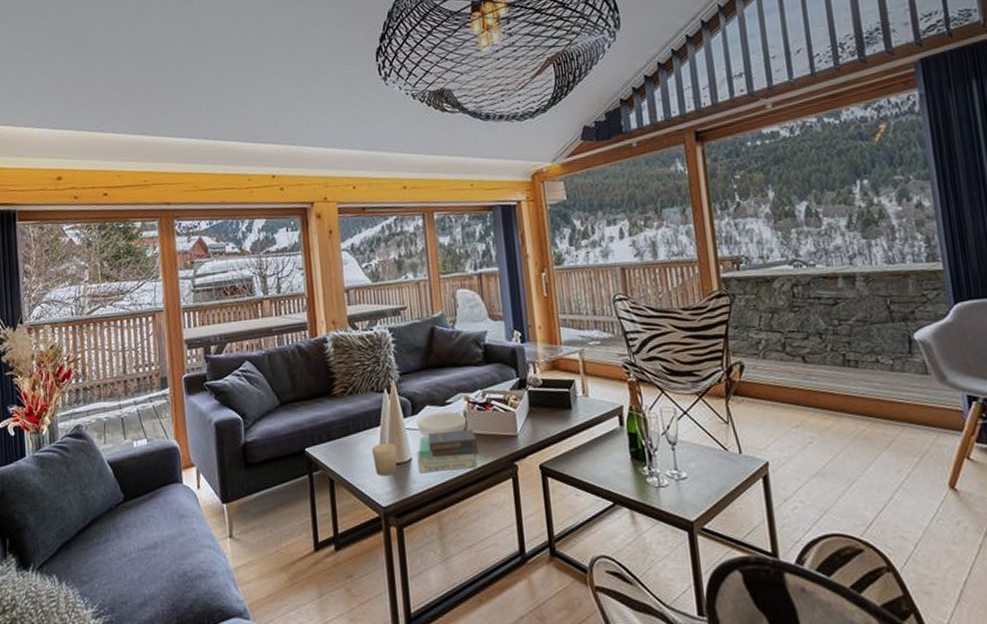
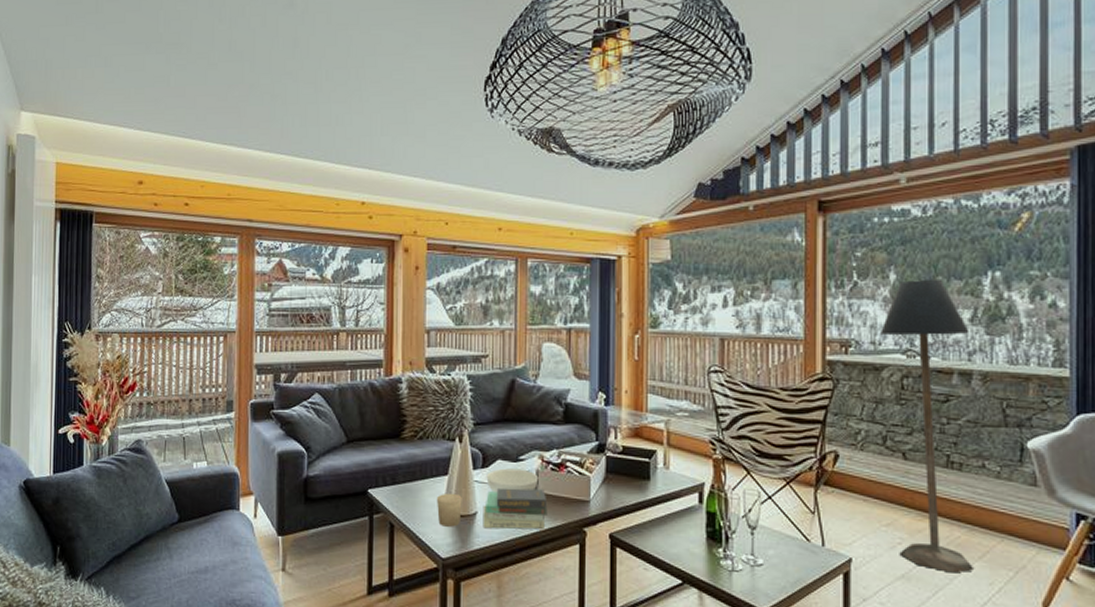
floor lamp: none [767,192,883,465] -> present [881,279,975,573]

